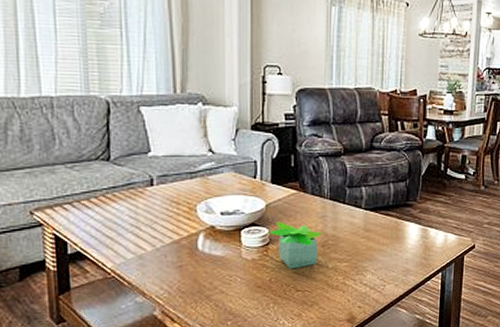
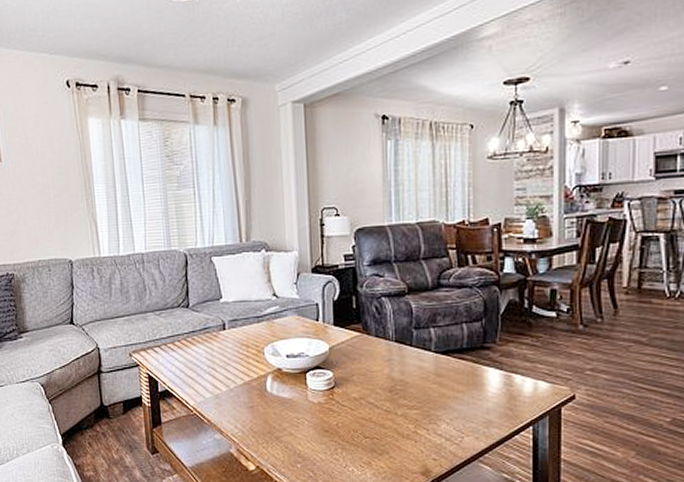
potted plant: present [268,221,322,269] -> none [333,365,388,415]

